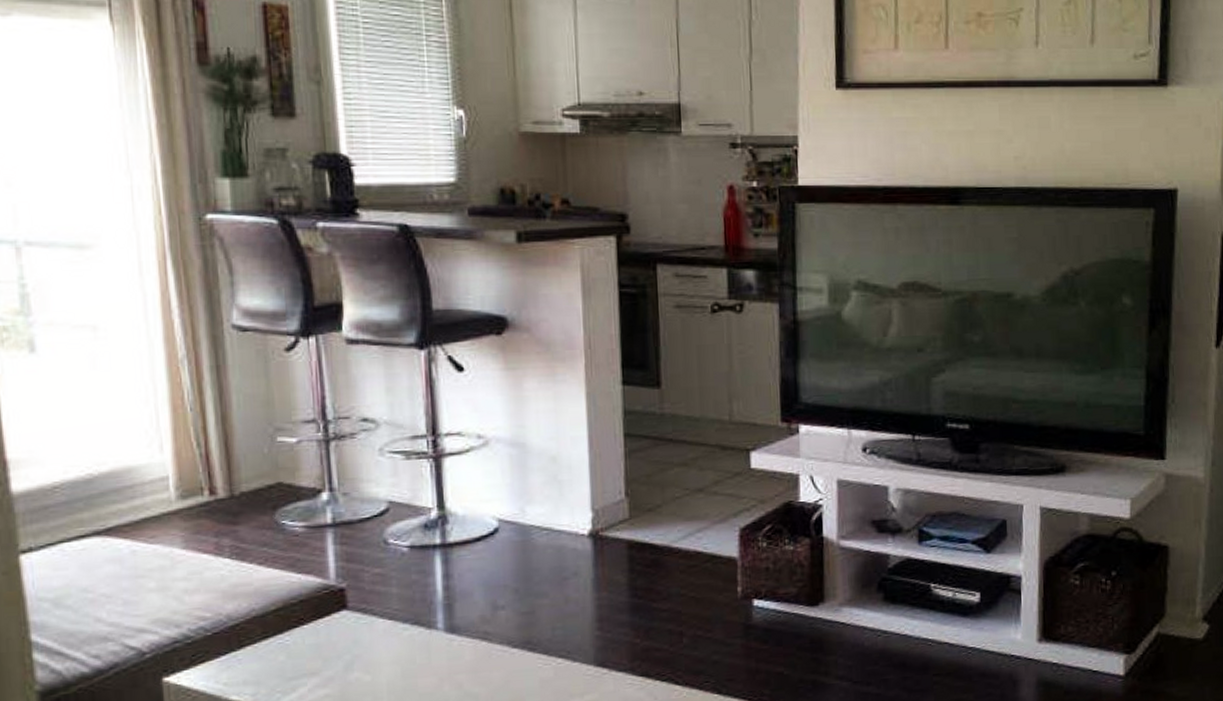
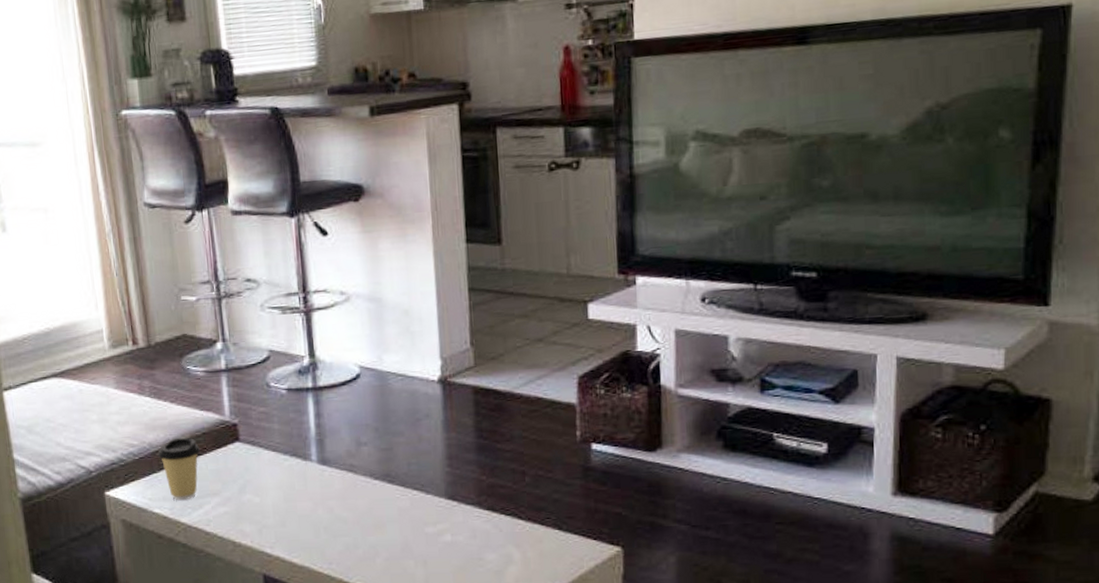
coffee cup: none [238,606,296,684] -> present [158,437,201,501]

